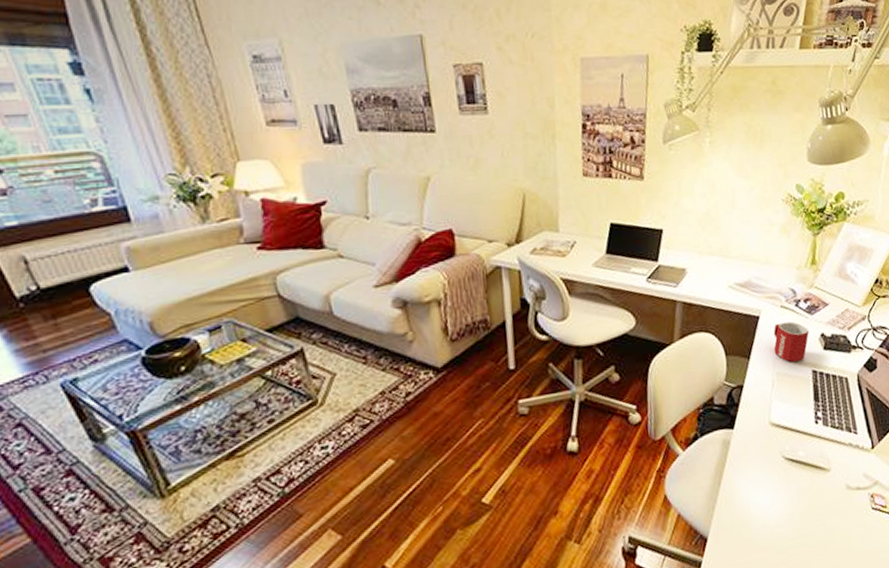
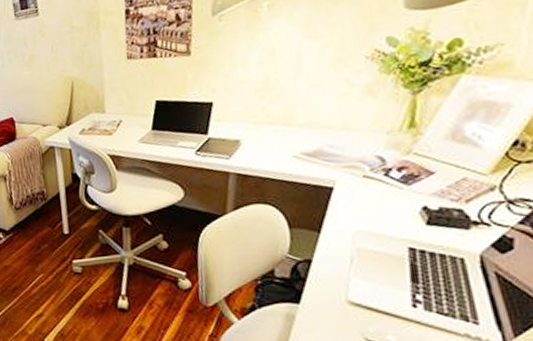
mug: present [773,321,809,363] -> none [352,193,404,238]

